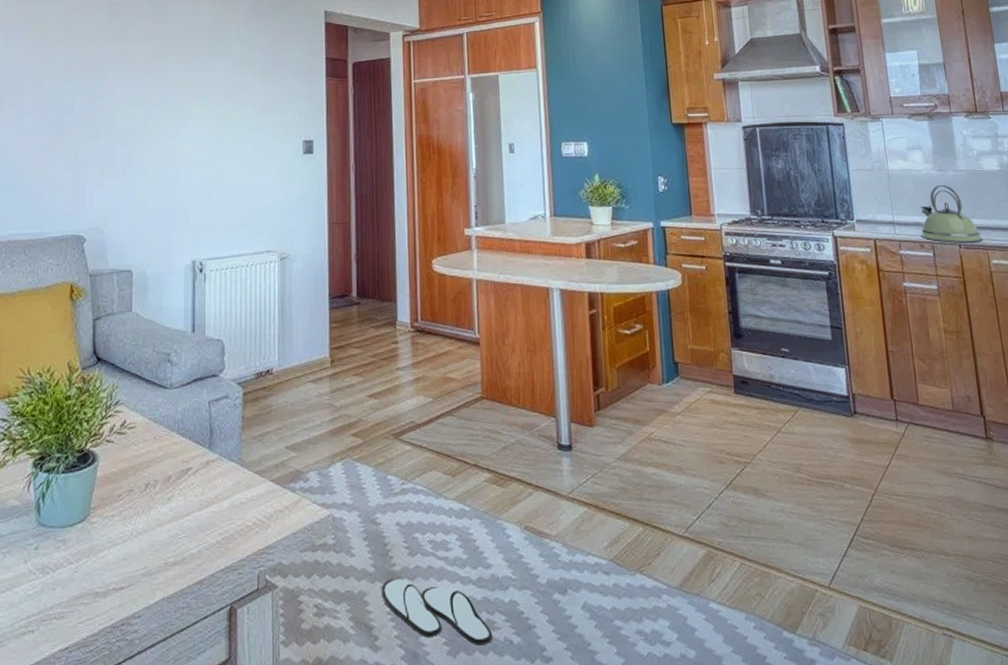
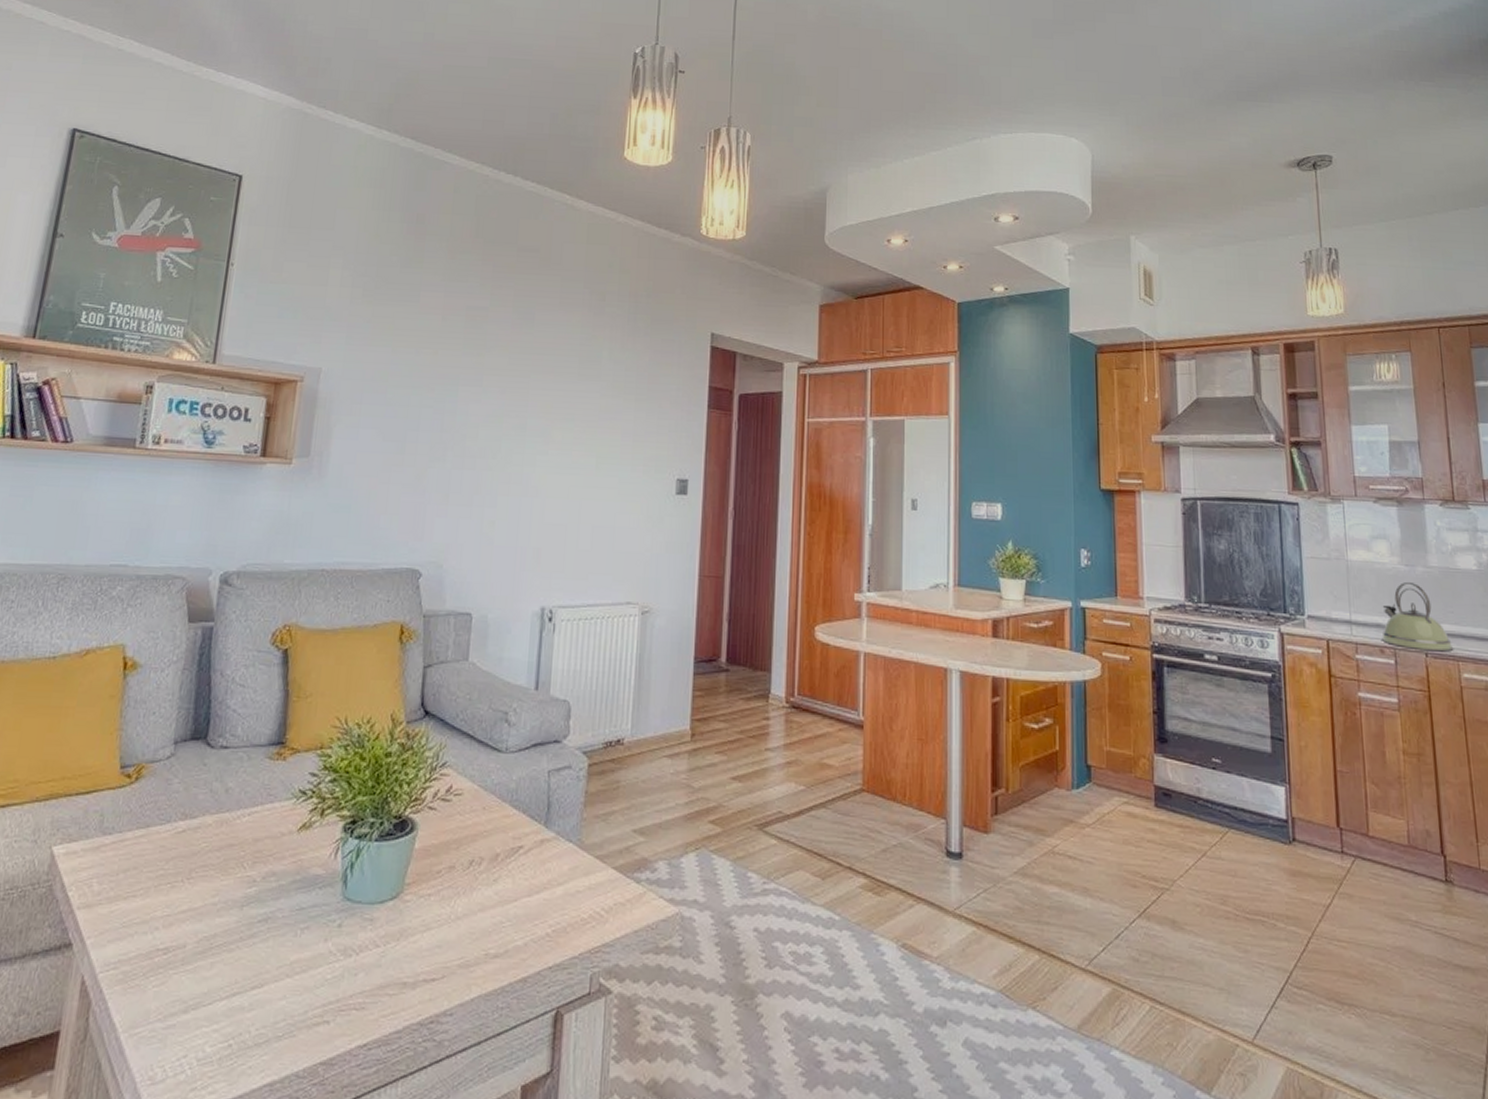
slippers: present [381,578,493,646] -> none [731,992,858,1080]

